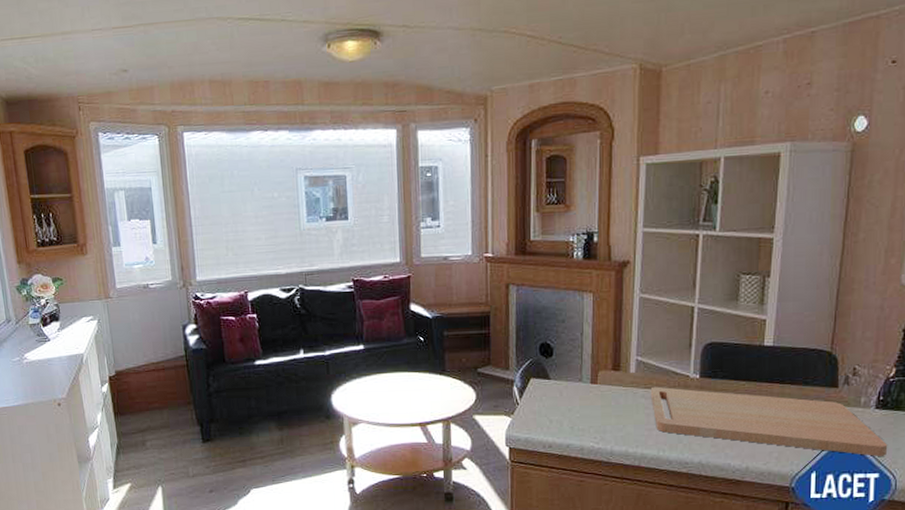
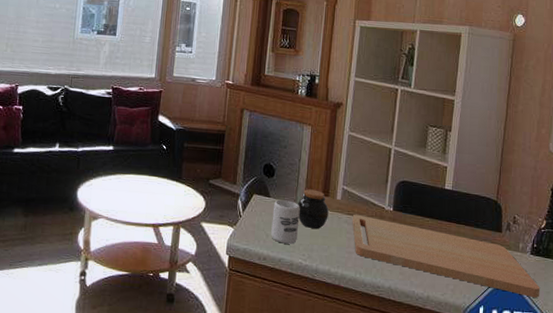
cup: none [555,380,587,428] -> present [271,199,300,244]
jar: none [583,365,621,409] -> present [297,189,329,230]

